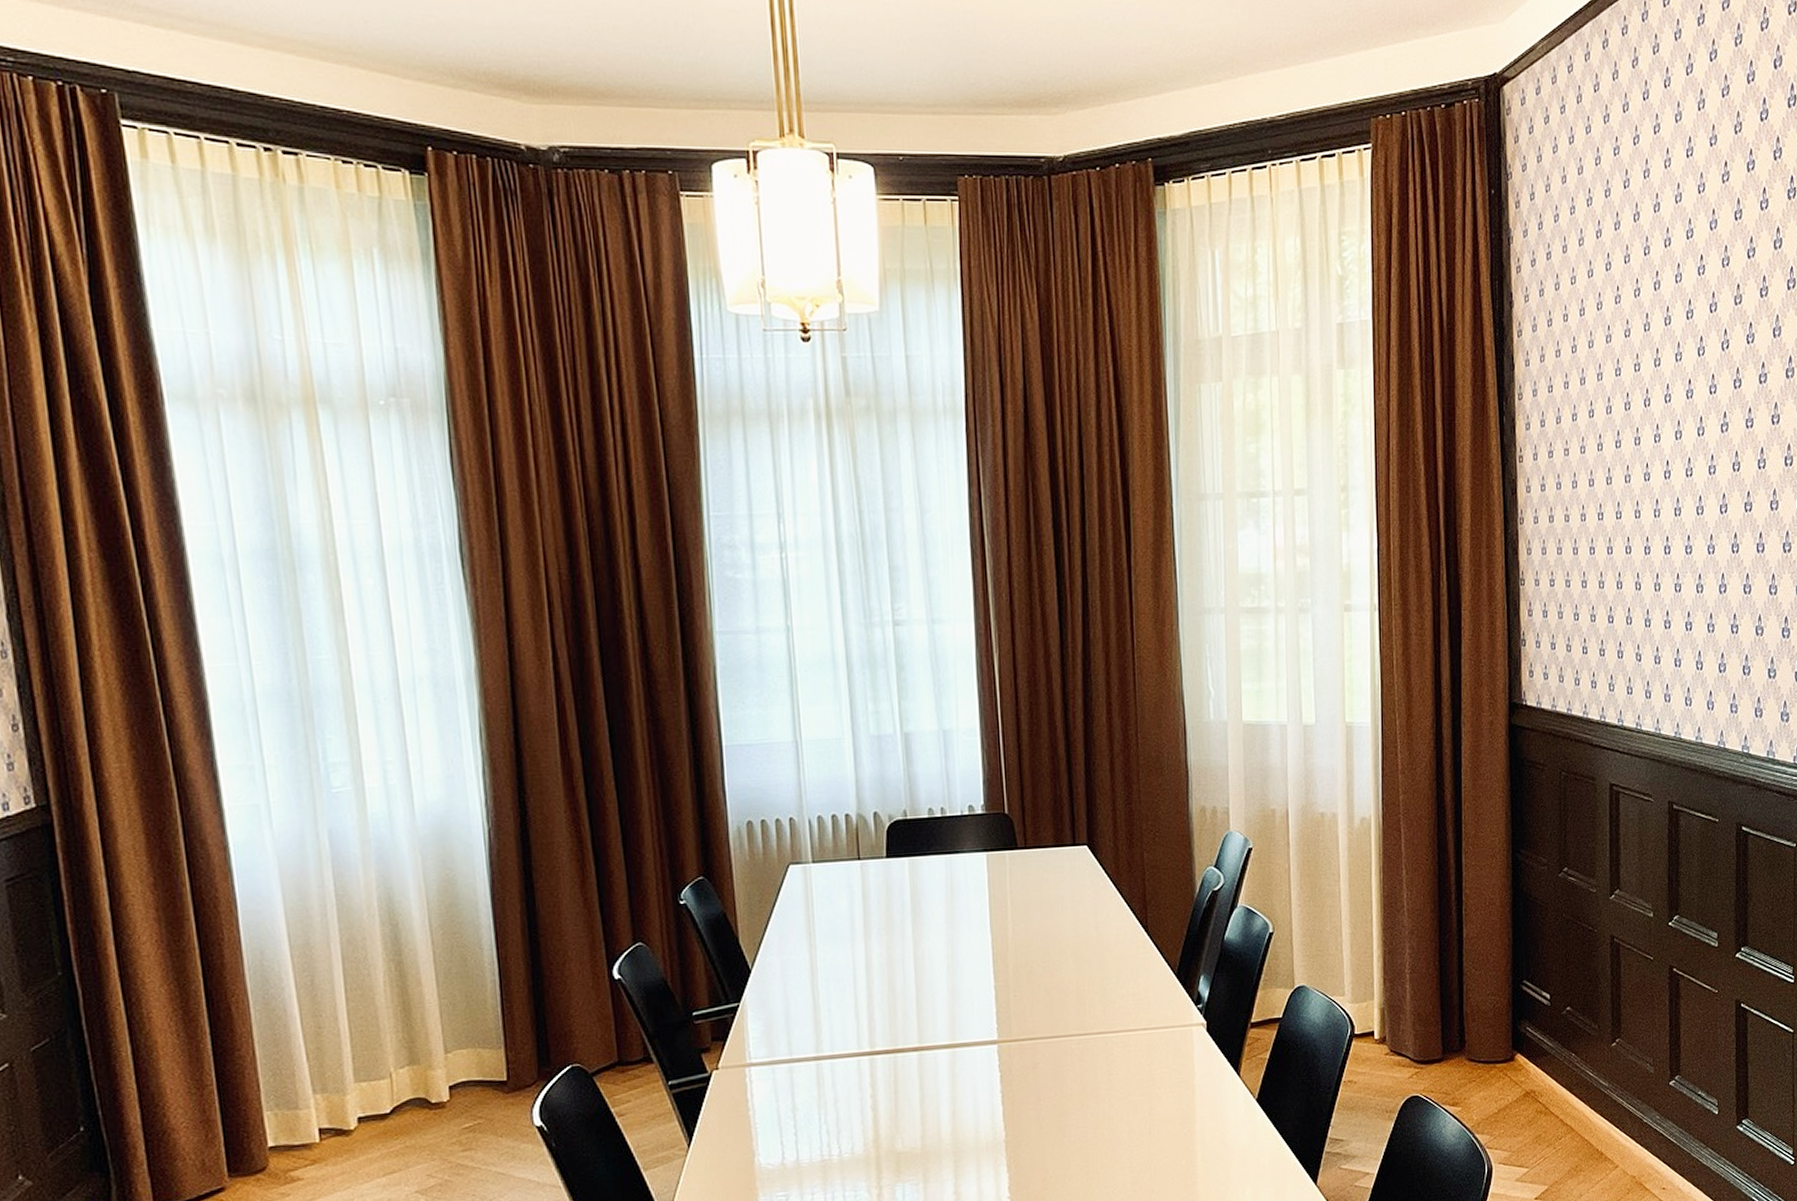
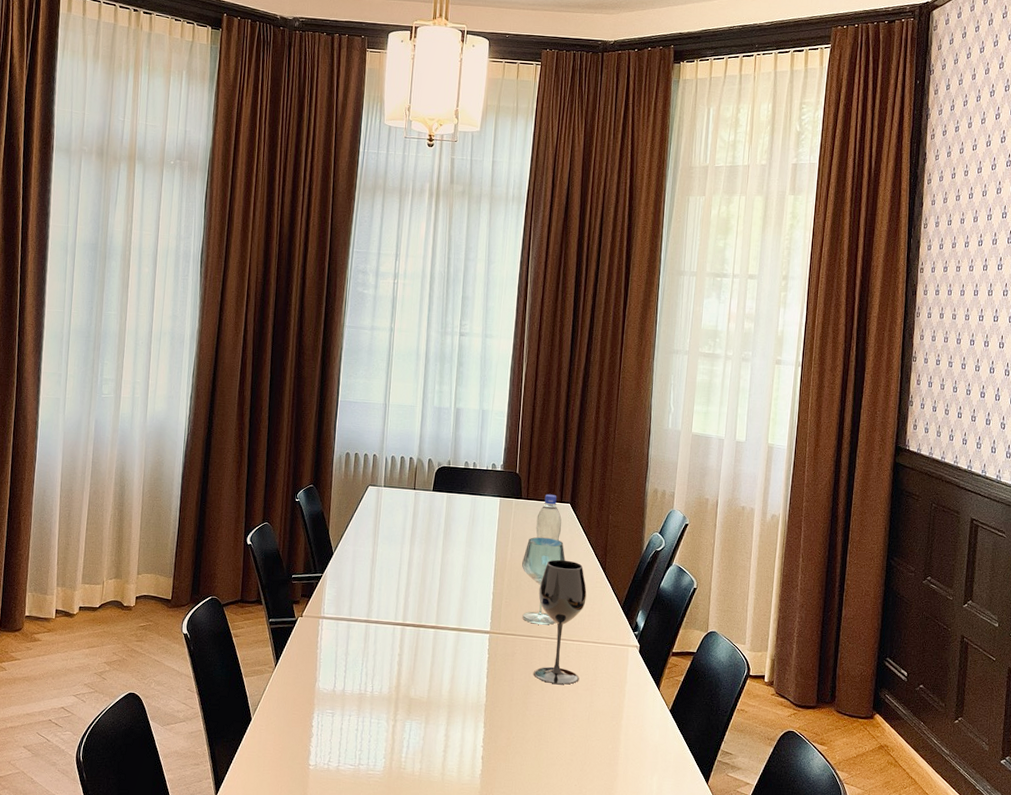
wine glass: none [1029,896,1091,1019] -> present [521,537,566,625]
bottle: none [1042,835,1080,900] -> present [535,494,562,540]
wineglass: none [1059,924,1131,1095] -> present [533,559,587,685]

